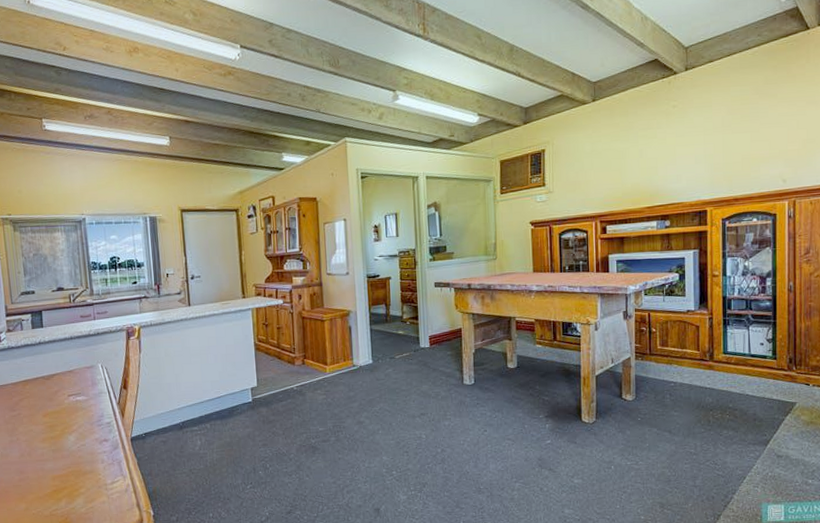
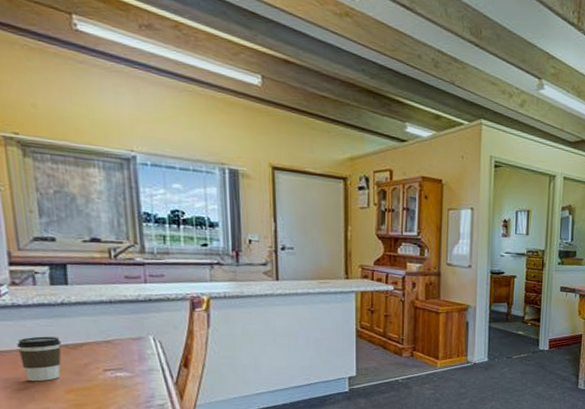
coffee cup: none [11,370,40,409] -> present [17,336,62,382]

